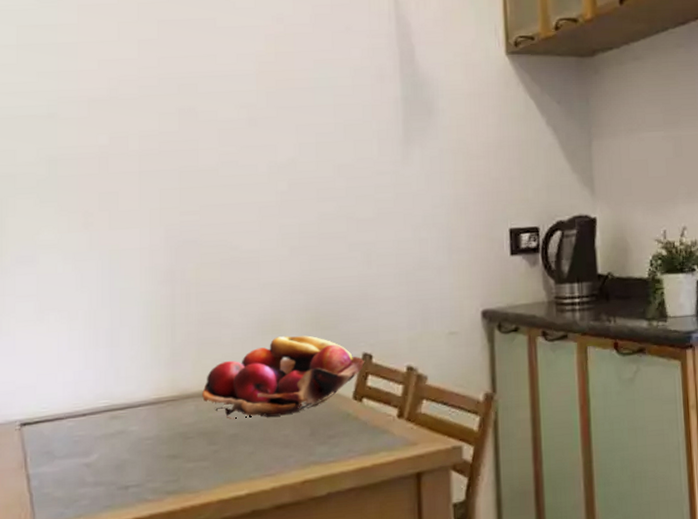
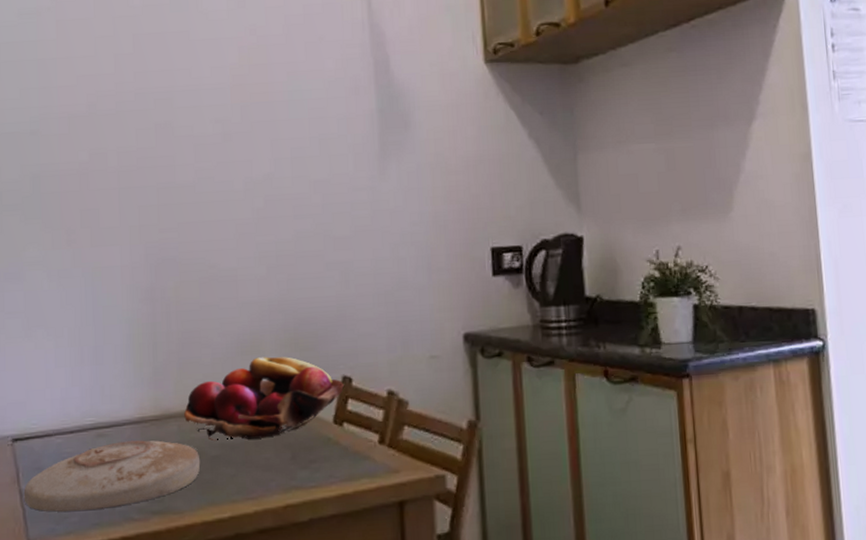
plate: none [31,420,218,496] -> present [23,440,201,512]

